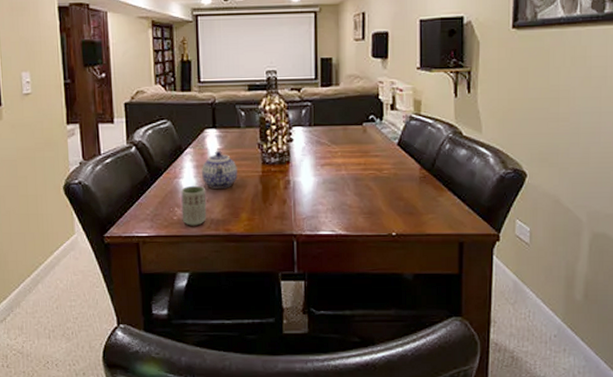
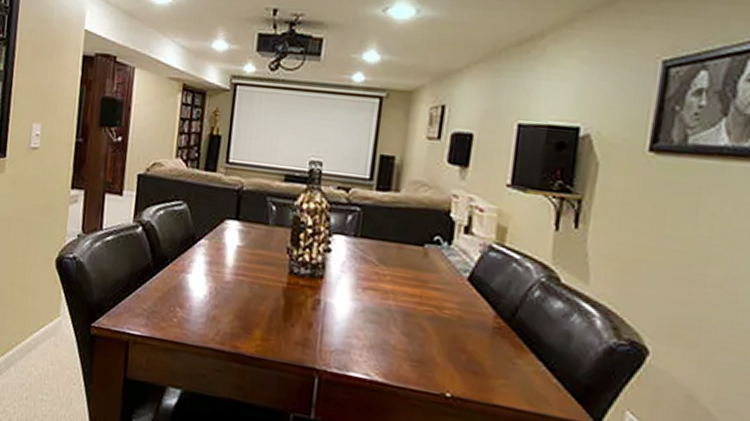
cup: present [181,185,207,226] -> none [182,284,216,335]
teapot: present [202,151,237,189] -> none [214,248,258,296]

